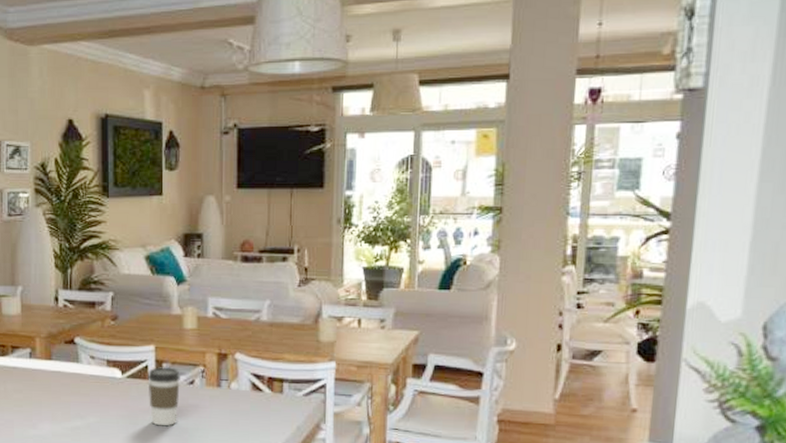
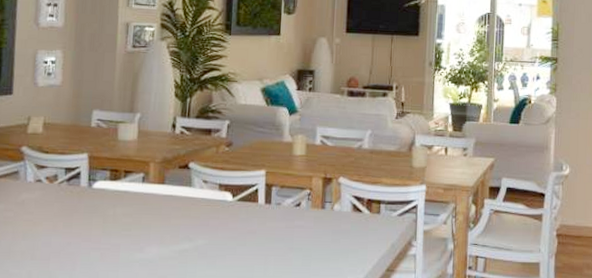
coffee cup: present [148,367,180,427] -> none [257,190,288,247]

